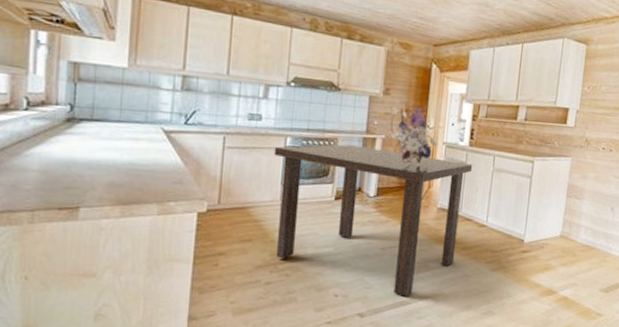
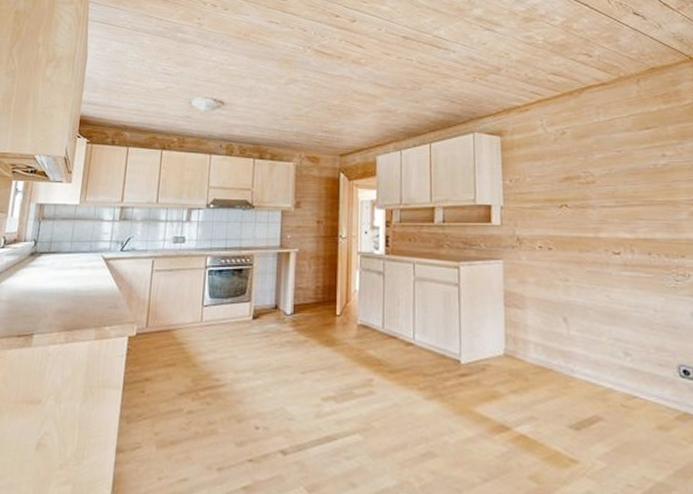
dining table: present [274,144,473,297] -> none [195,261,392,431]
bouquet: present [390,98,438,165] -> none [302,209,353,279]

